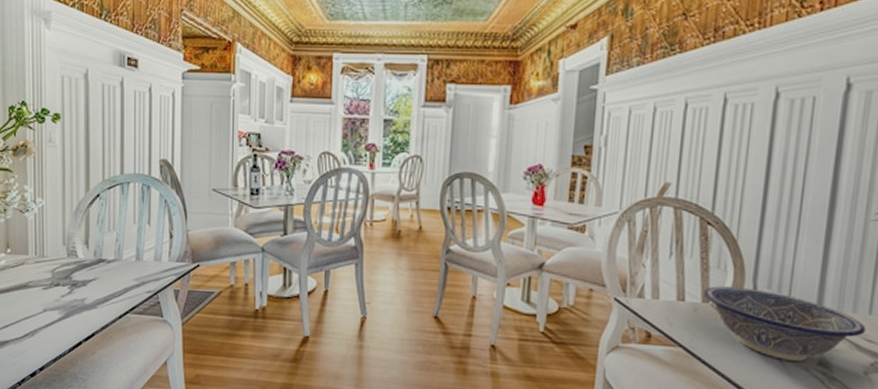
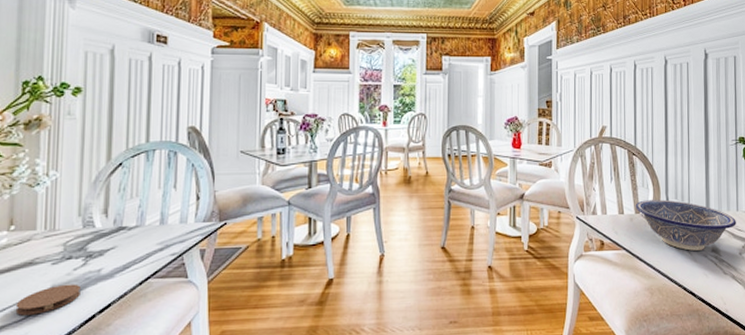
coaster: none [15,309,68,335] -> present [15,284,81,316]

